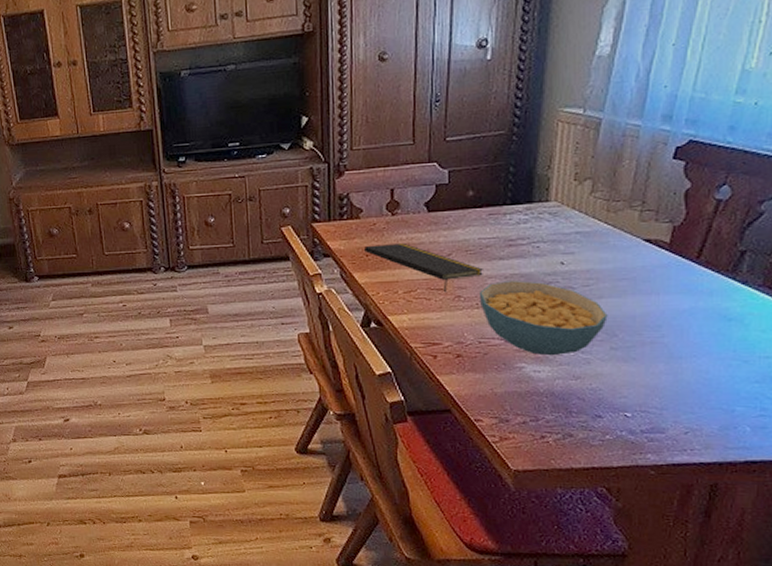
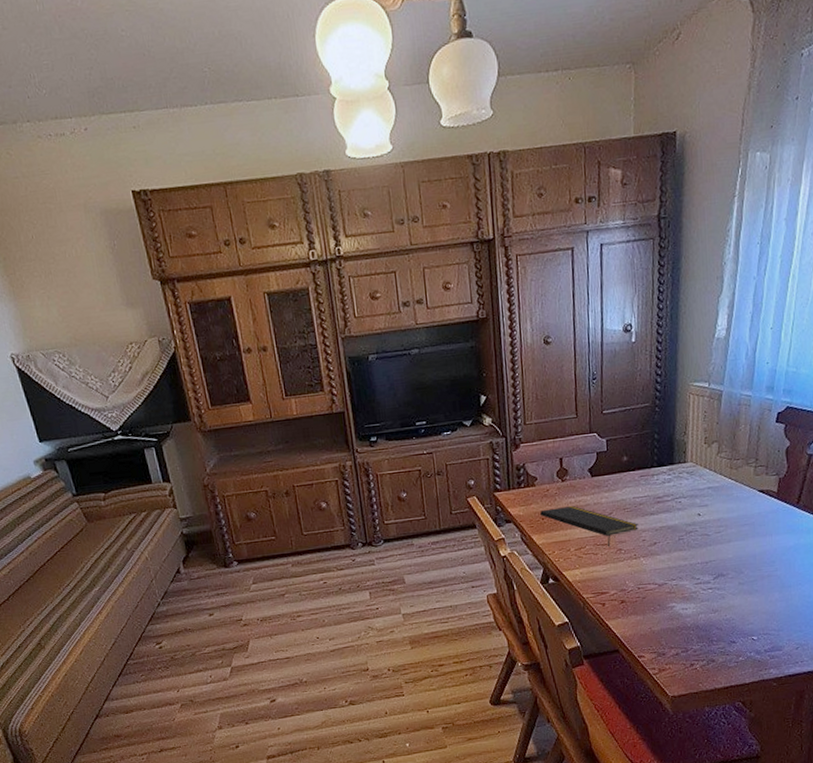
cereal bowl: present [480,281,608,356] -> none [637,532,735,595]

